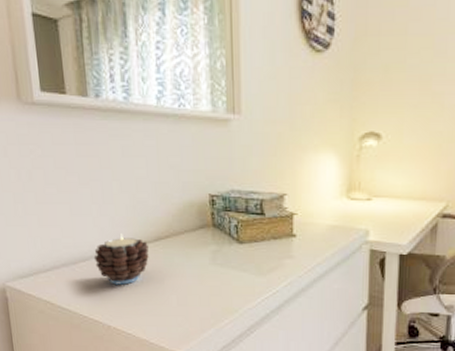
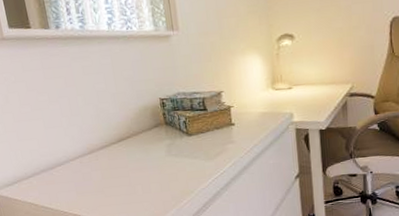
candle: present [93,234,149,285] -> none [68,139,115,182]

